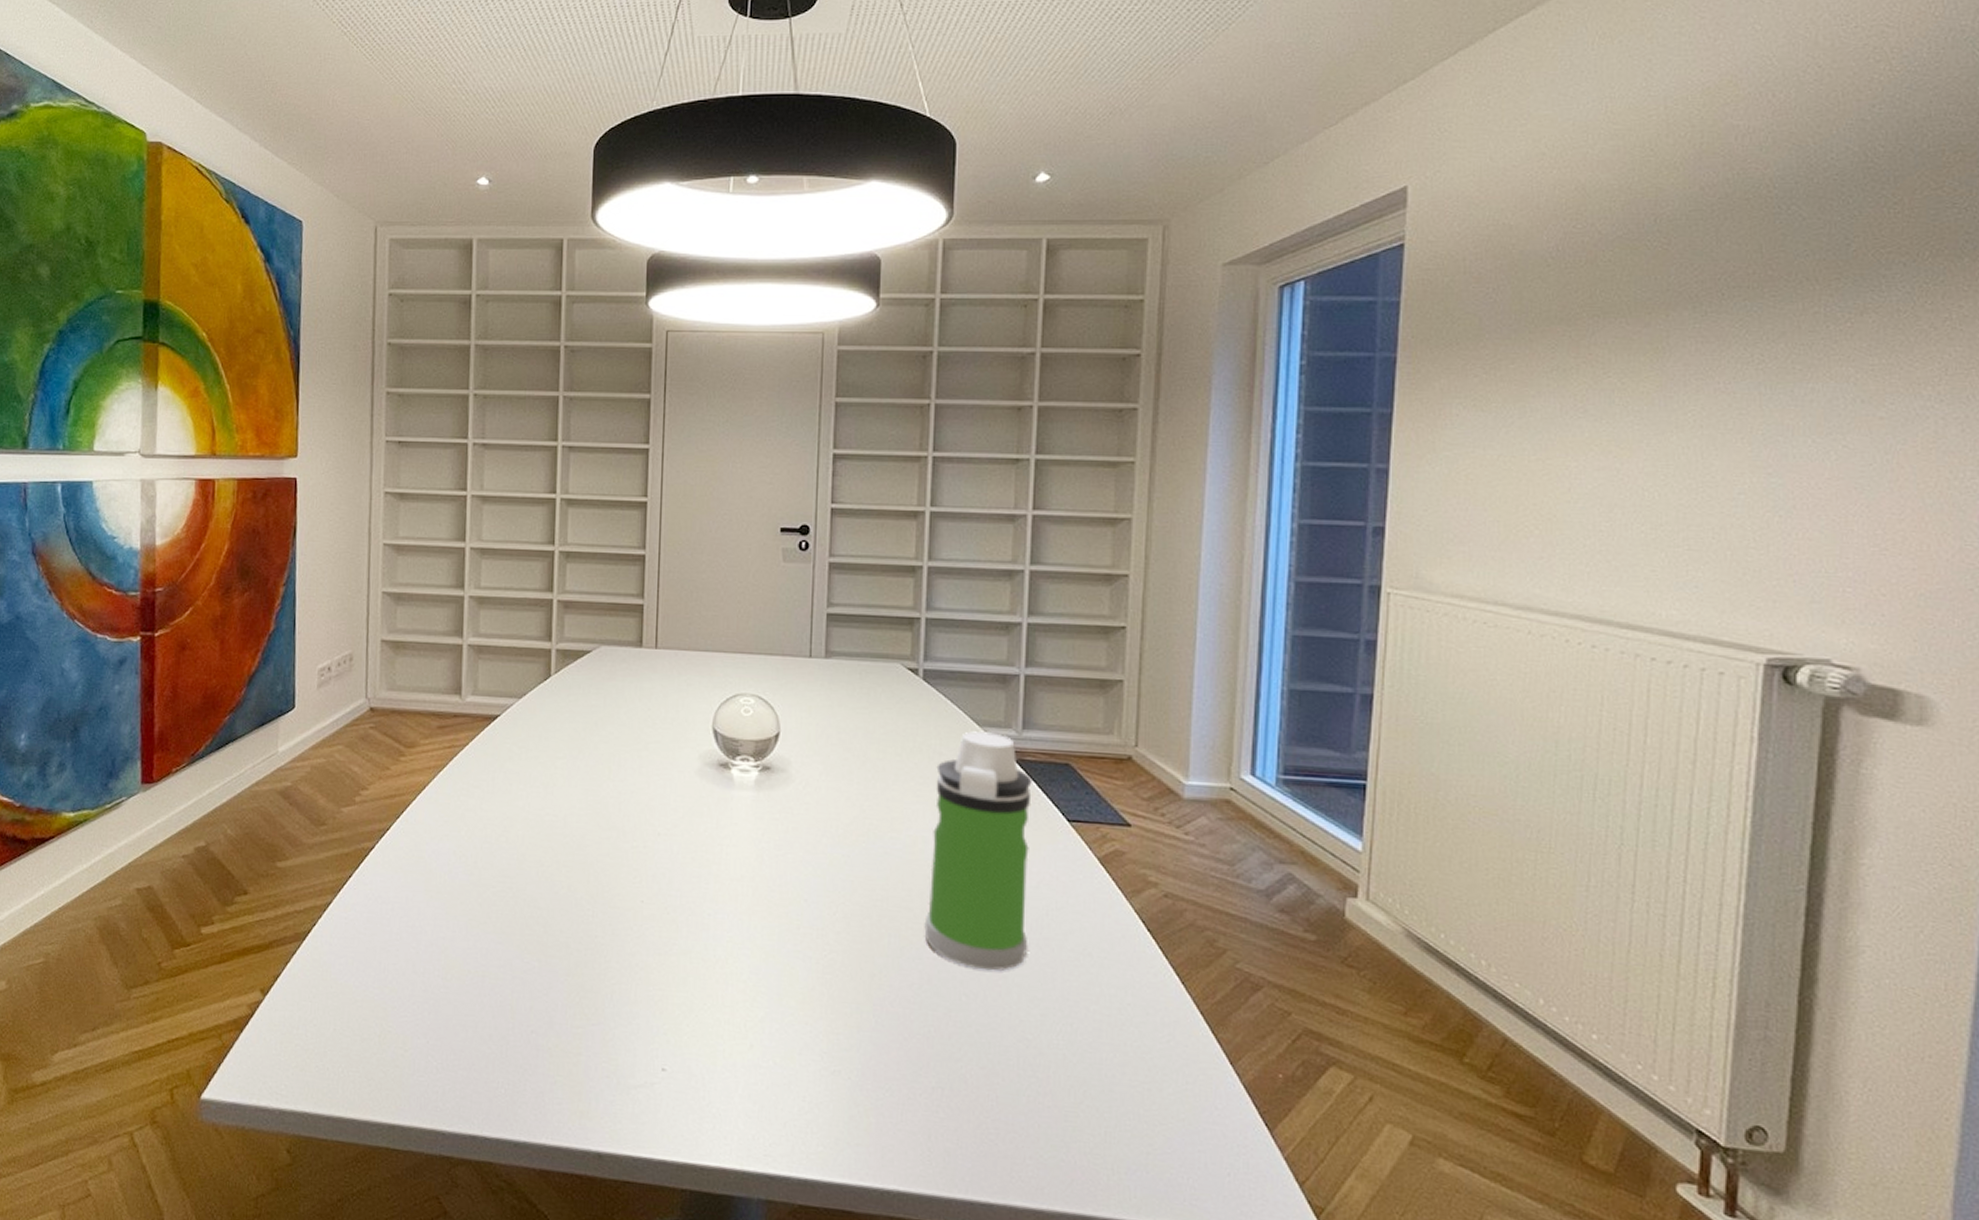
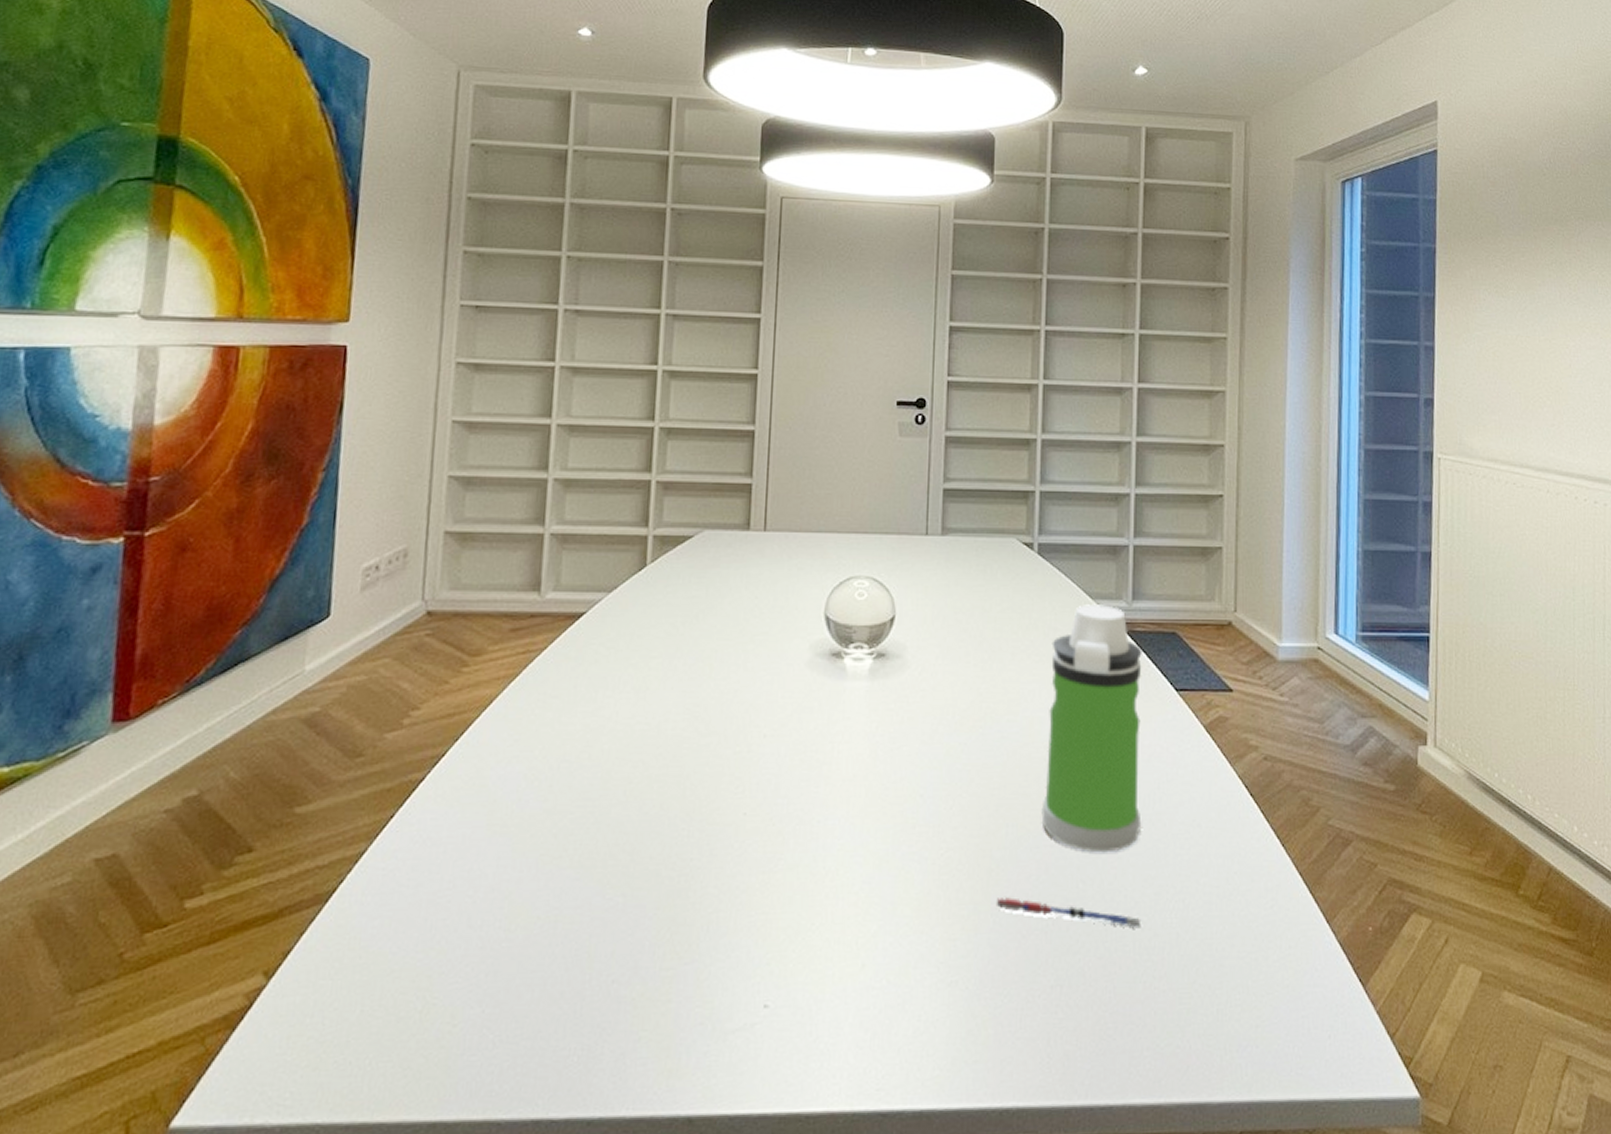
pen: none [878,1001,1025,1045] -> present [996,897,1140,928]

